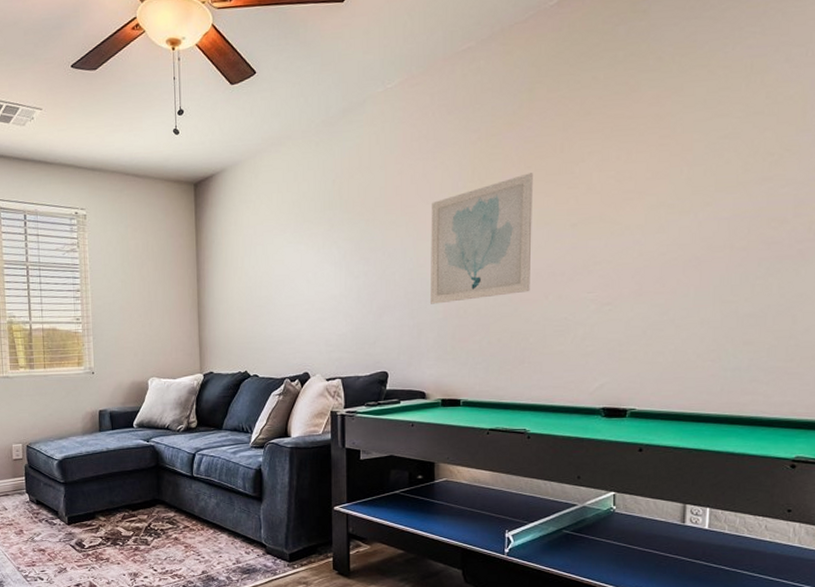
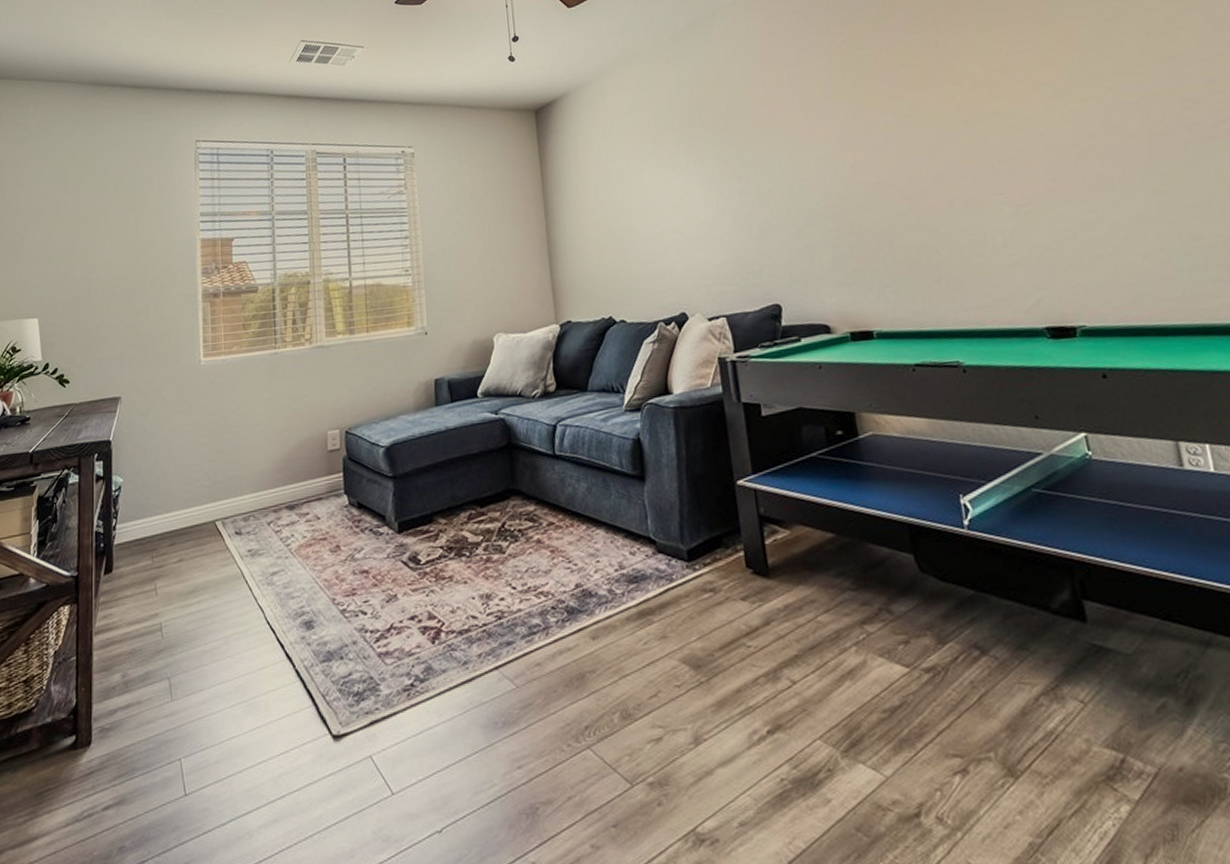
wall art: present [431,173,533,304] -> none [803,71,931,222]

